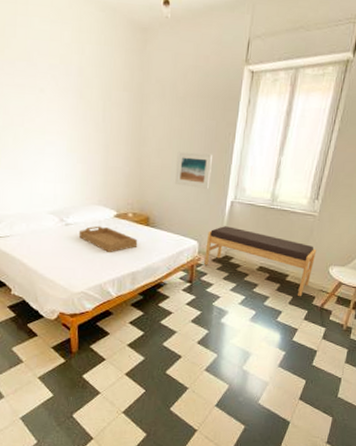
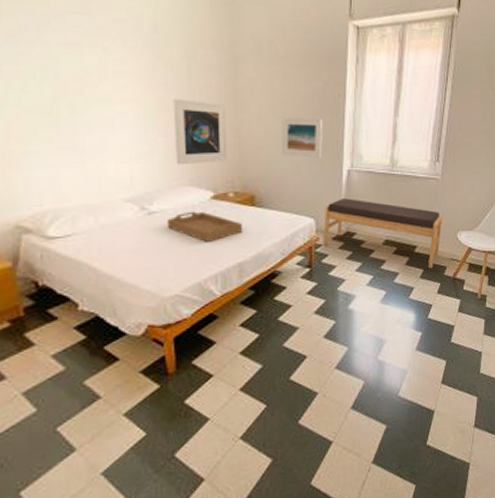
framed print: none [89,131,132,188] -> present [173,98,227,165]

